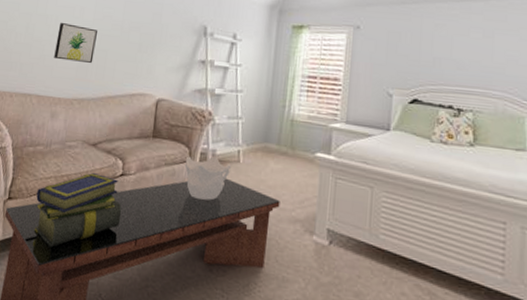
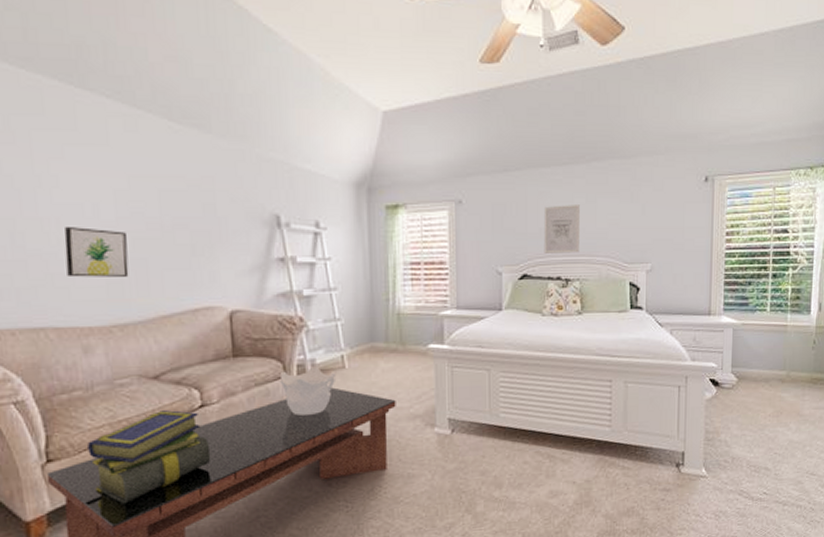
wall art: none [436,37,476,85] -> present [544,205,580,254]

